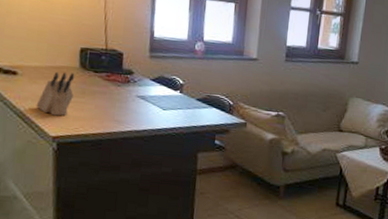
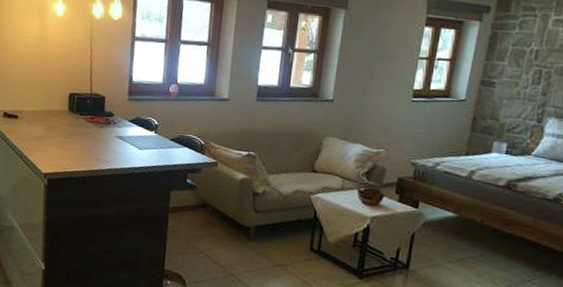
knife block: present [36,71,75,116] -> none [32,115,64,155]

